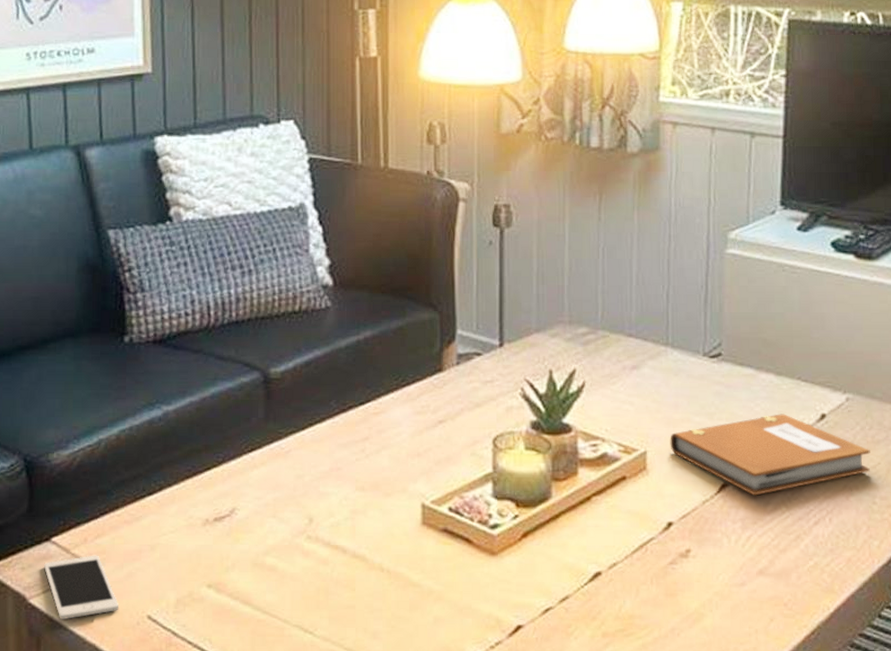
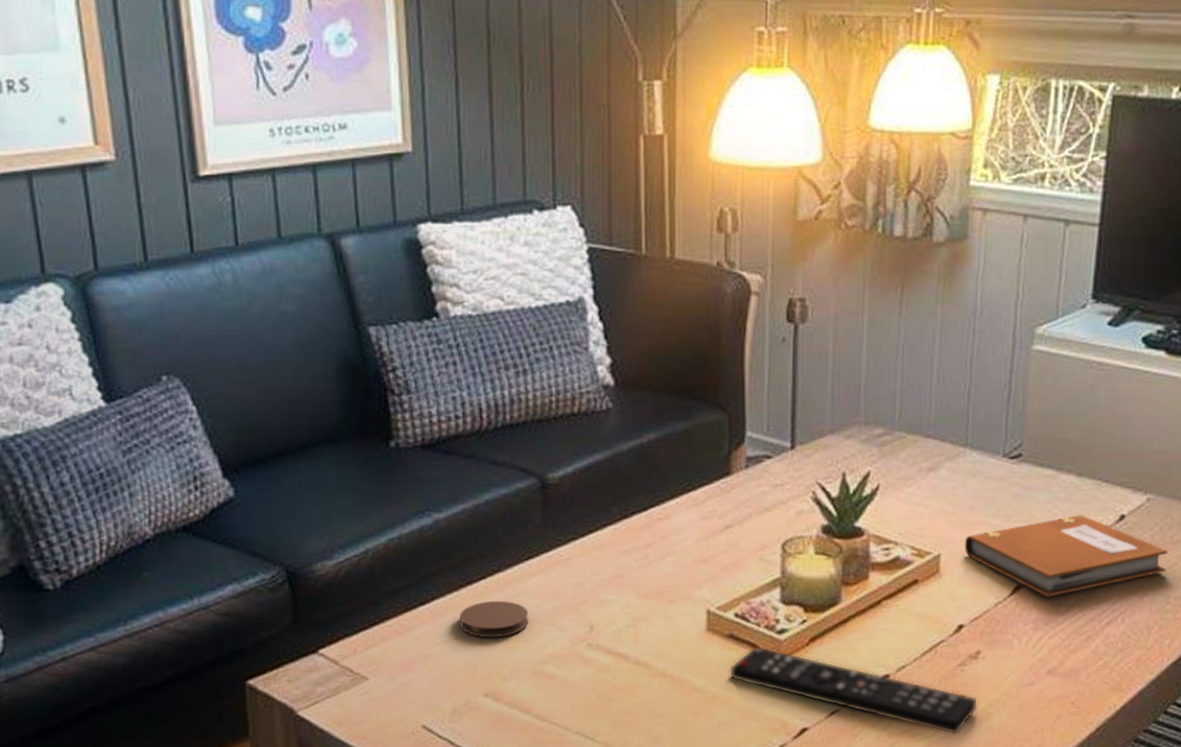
cell phone: present [44,555,118,619] -> none [312,666,392,731]
coaster: none [185,491,251,529] -> present [460,600,529,638]
remote control: none [443,541,690,635] -> present [728,646,978,735]

